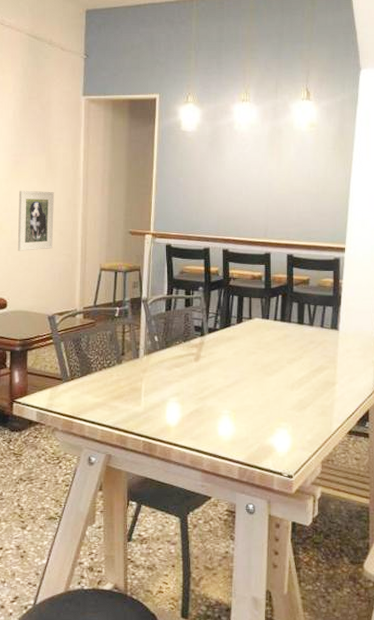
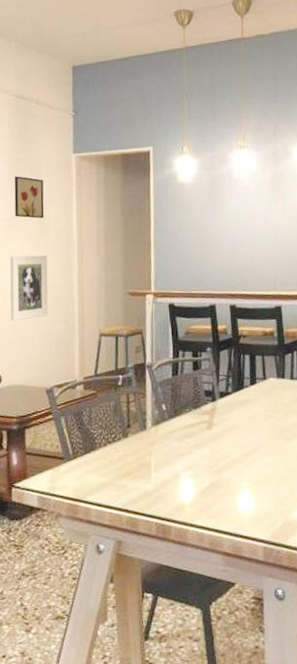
wall art: none [25,114,53,157] -> present [14,176,44,219]

